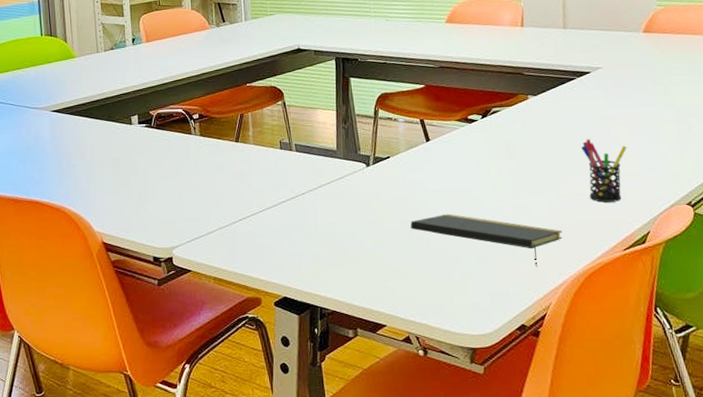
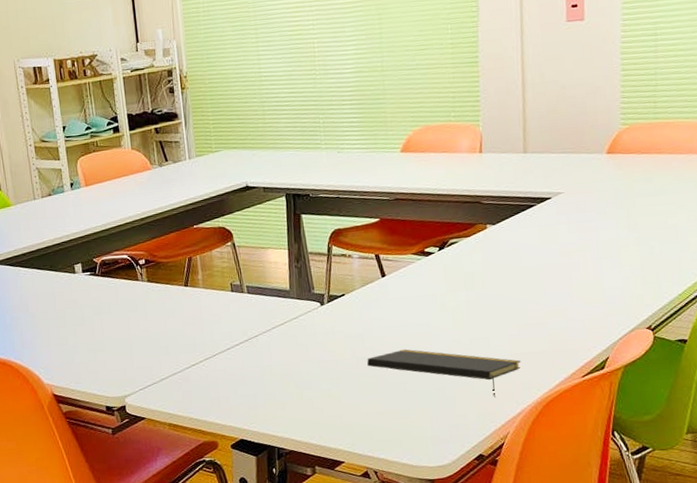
pen holder: present [581,139,627,202] -> none [541,267,588,331]

